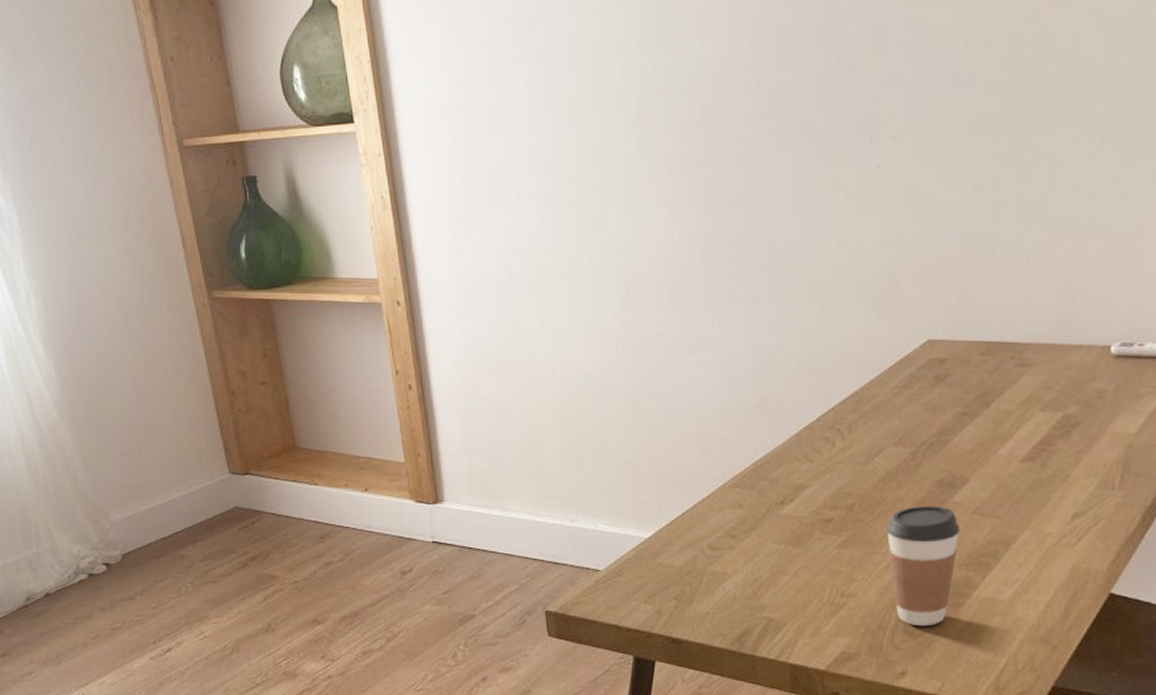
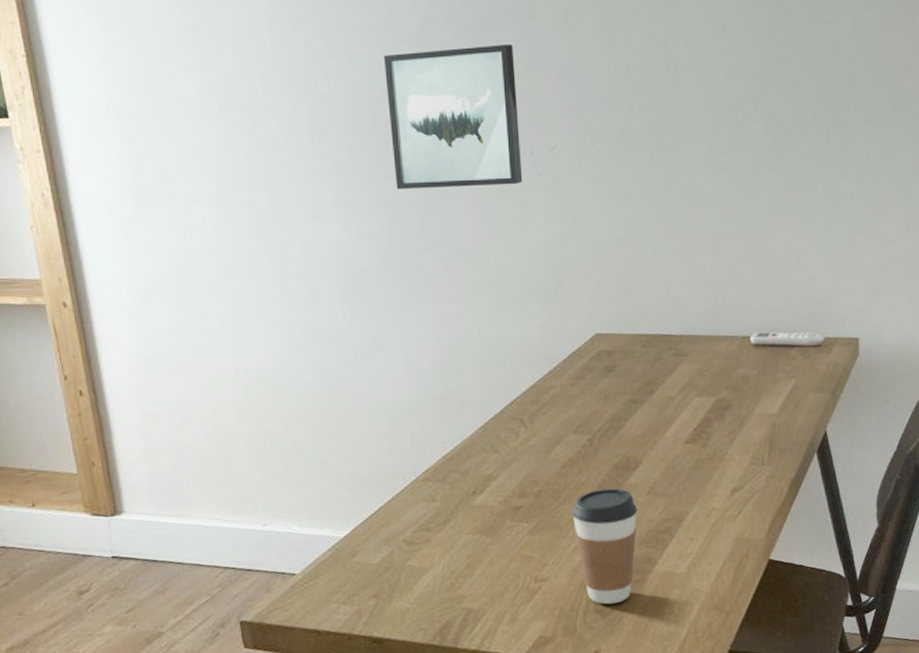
wall art: none [716,23,859,186] -> present [384,45,523,190]

